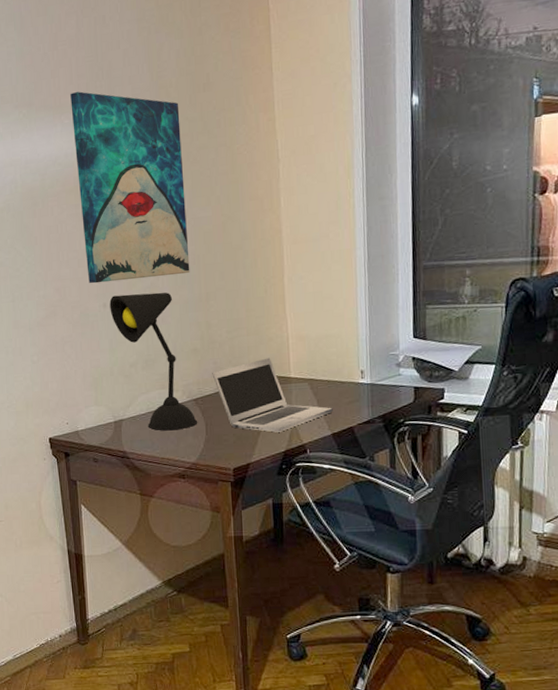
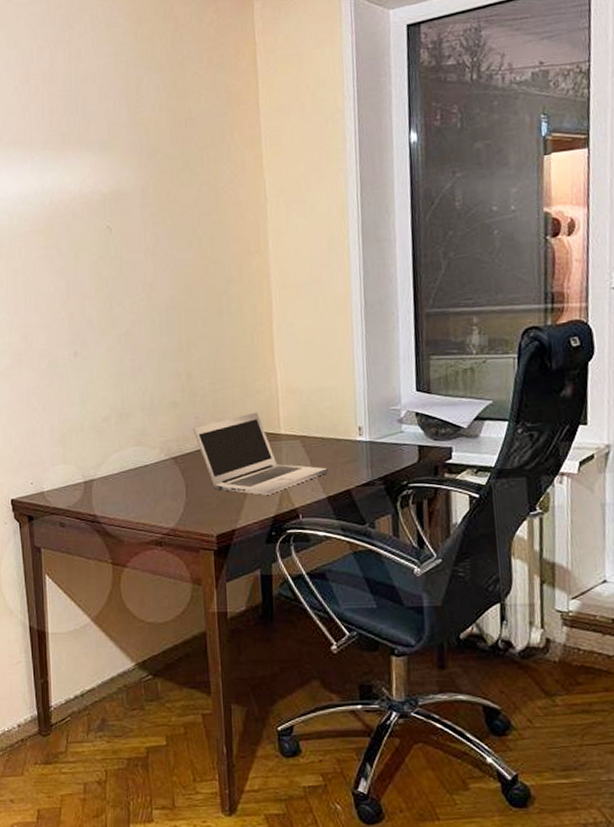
wall art: present [70,91,190,284] -> none [42,127,170,331]
desk lamp: present [109,292,198,431] -> none [81,340,177,492]

